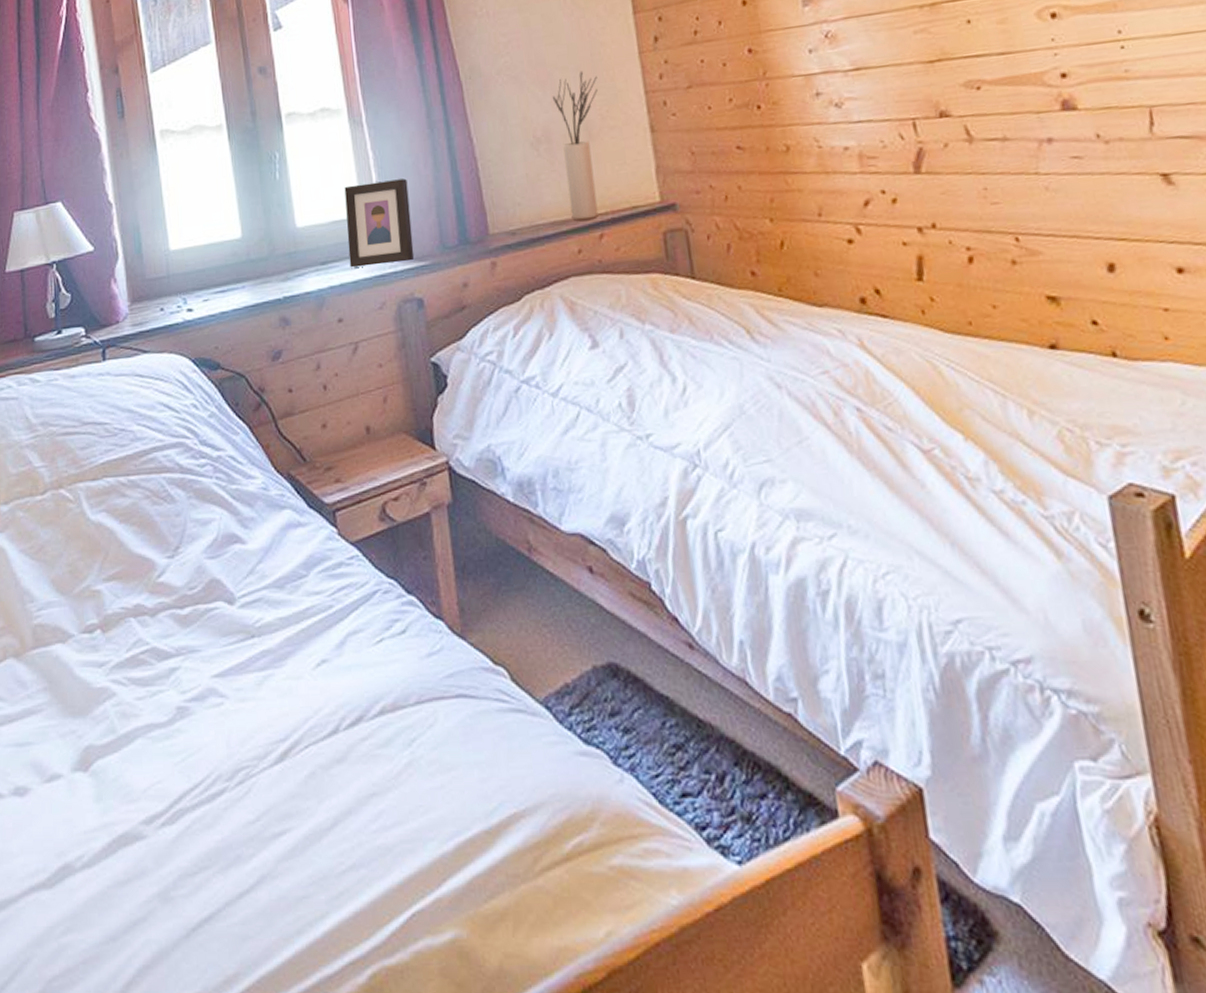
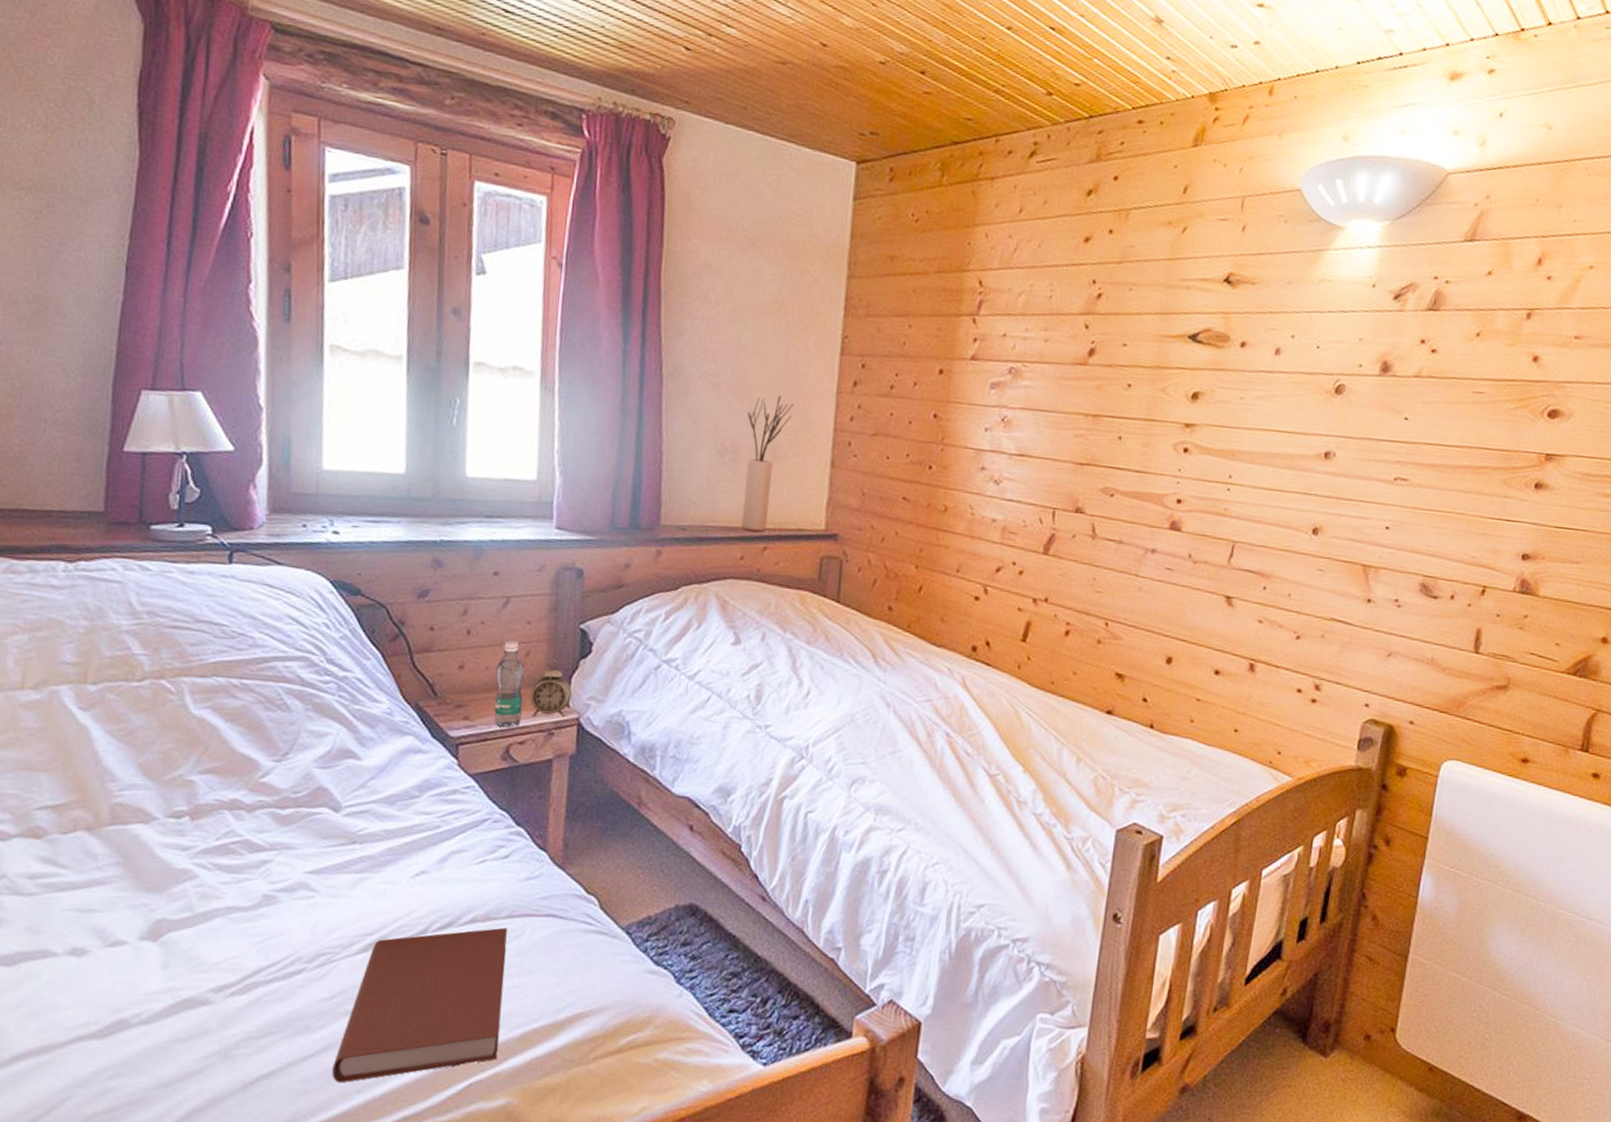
book: none [269,716,435,924] -> present [332,927,507,1083]
picture frame: present [344,179,414,268] -> none [515,448,590,533]
bottle: none [357,387,391,486] -> present [494,640,525,729]
alarm clock: none [395,401,437,469] -> present [530,659,572,718]

